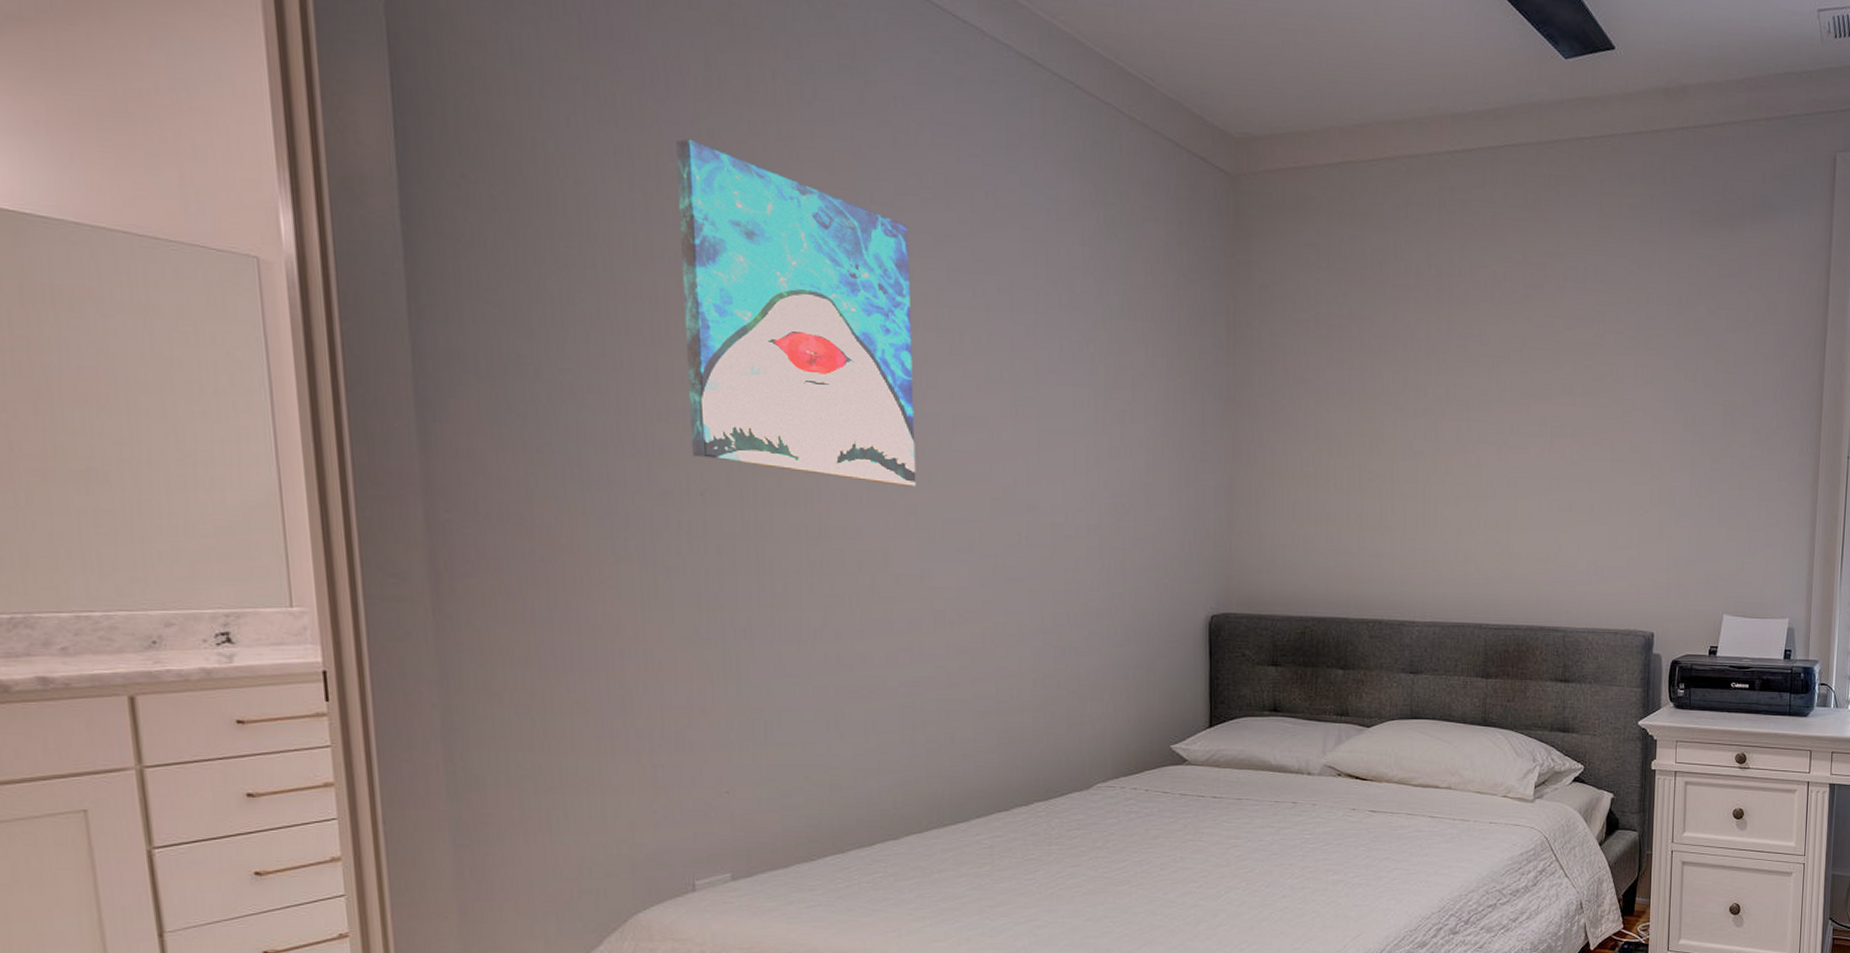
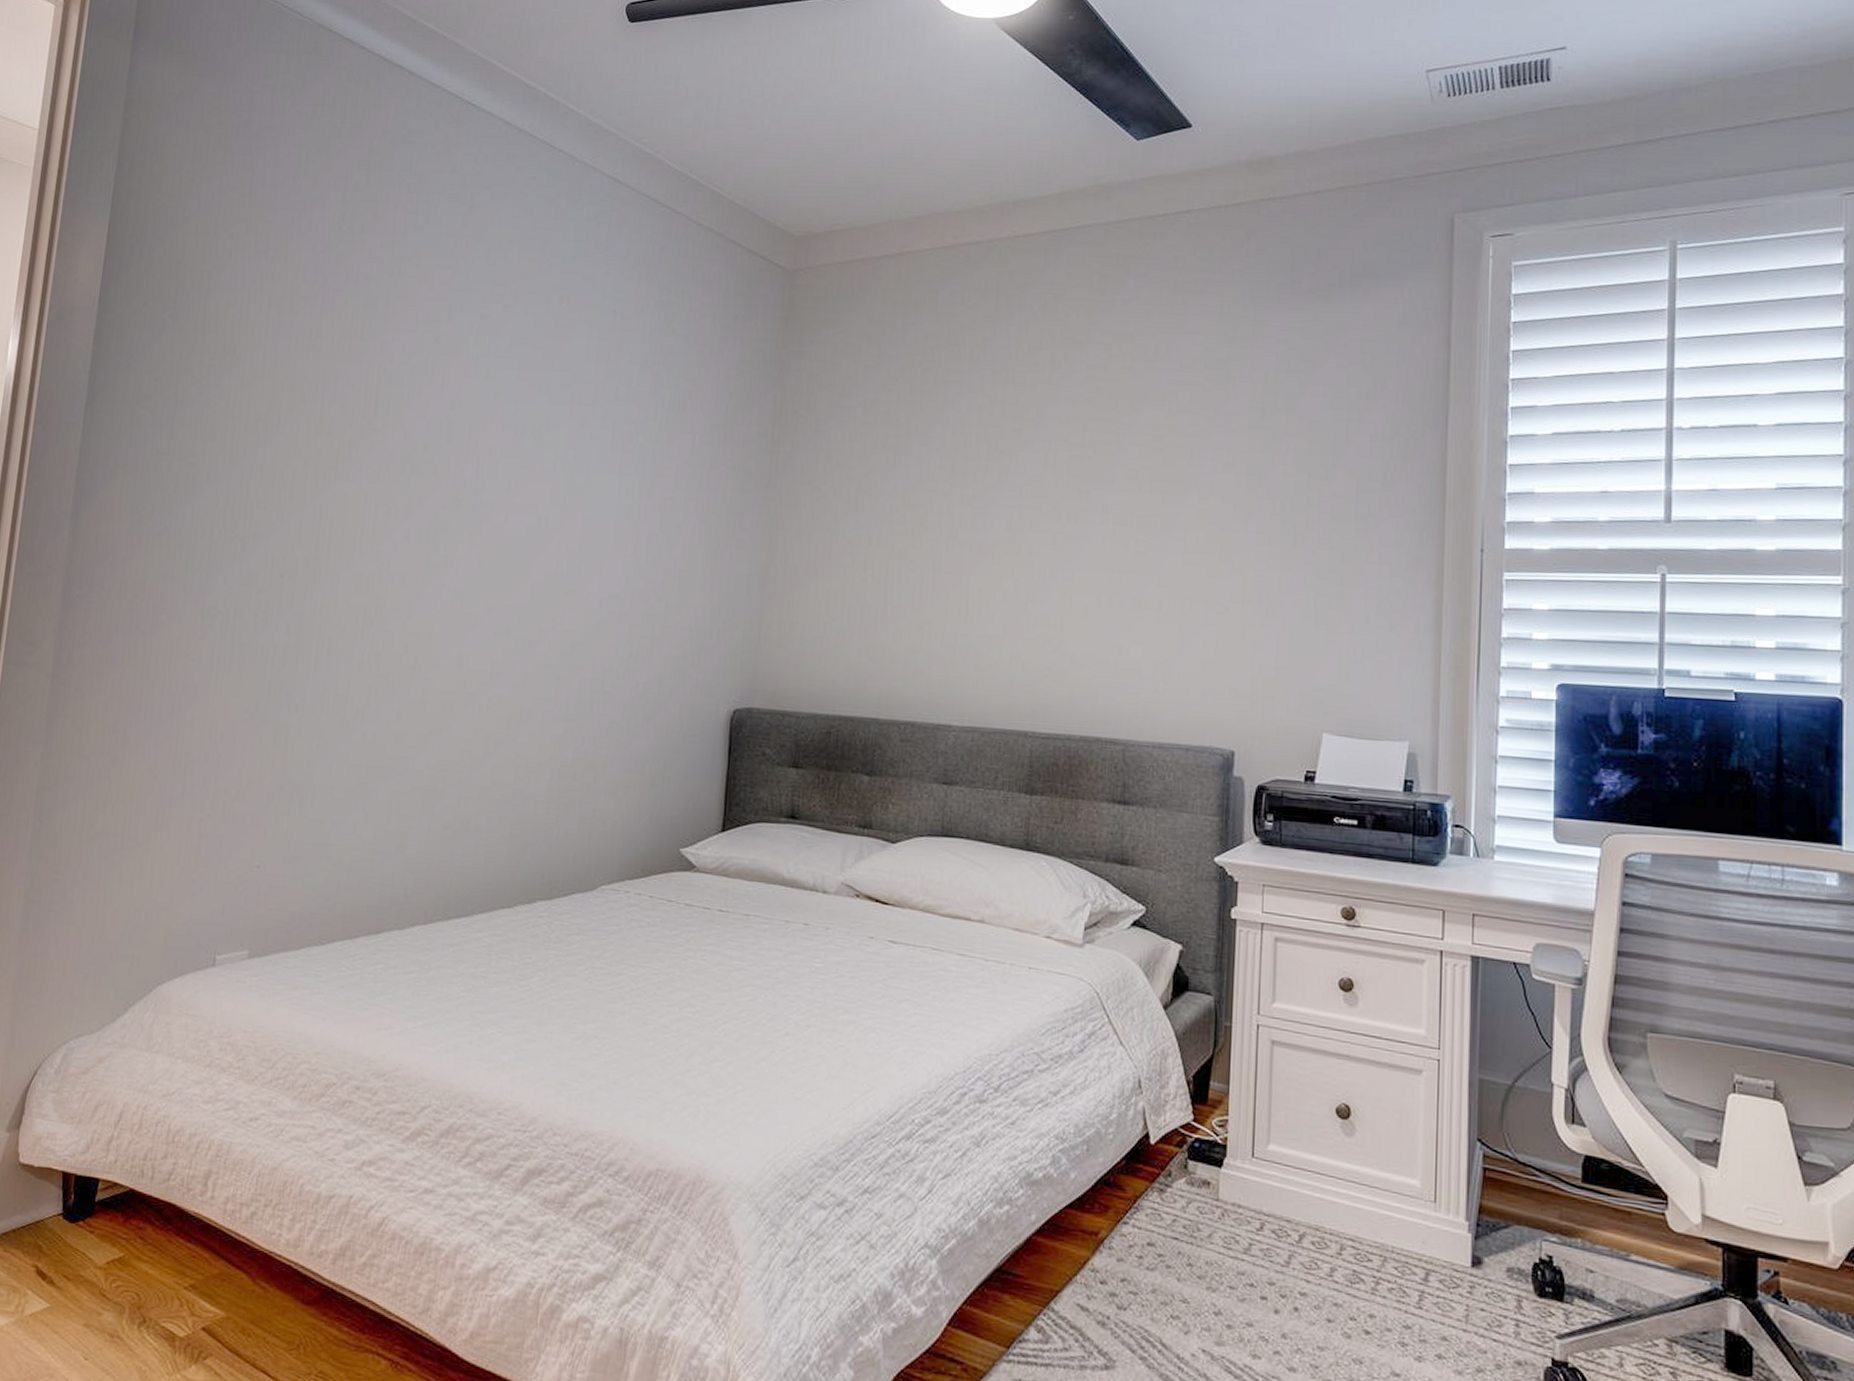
wall art: present [676,138,917,487] -> none [279,264,489,571]

